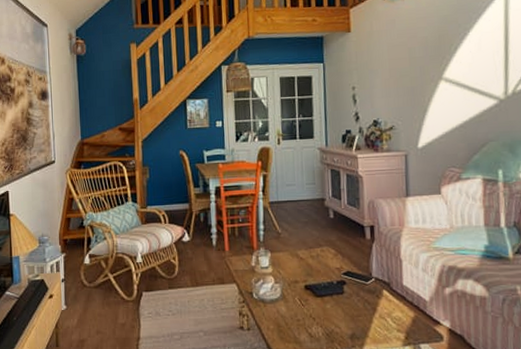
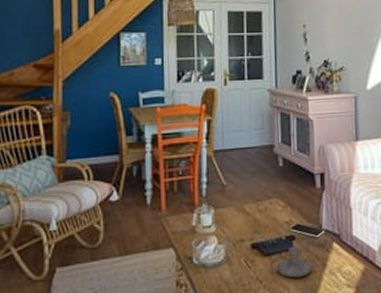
candle holder: none [322,291,363,319] -> present [269,247,312,278]

